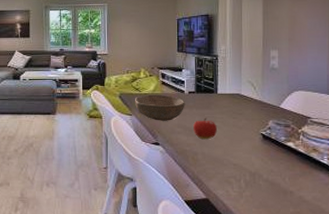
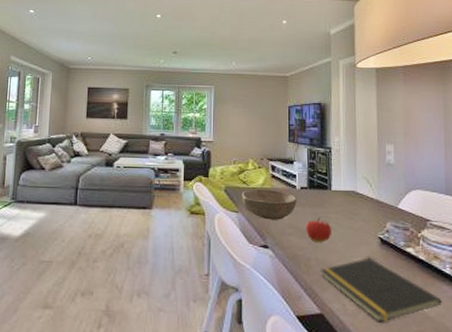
notepad: none [205,151,318,205] -> present [319,257,442,322]

